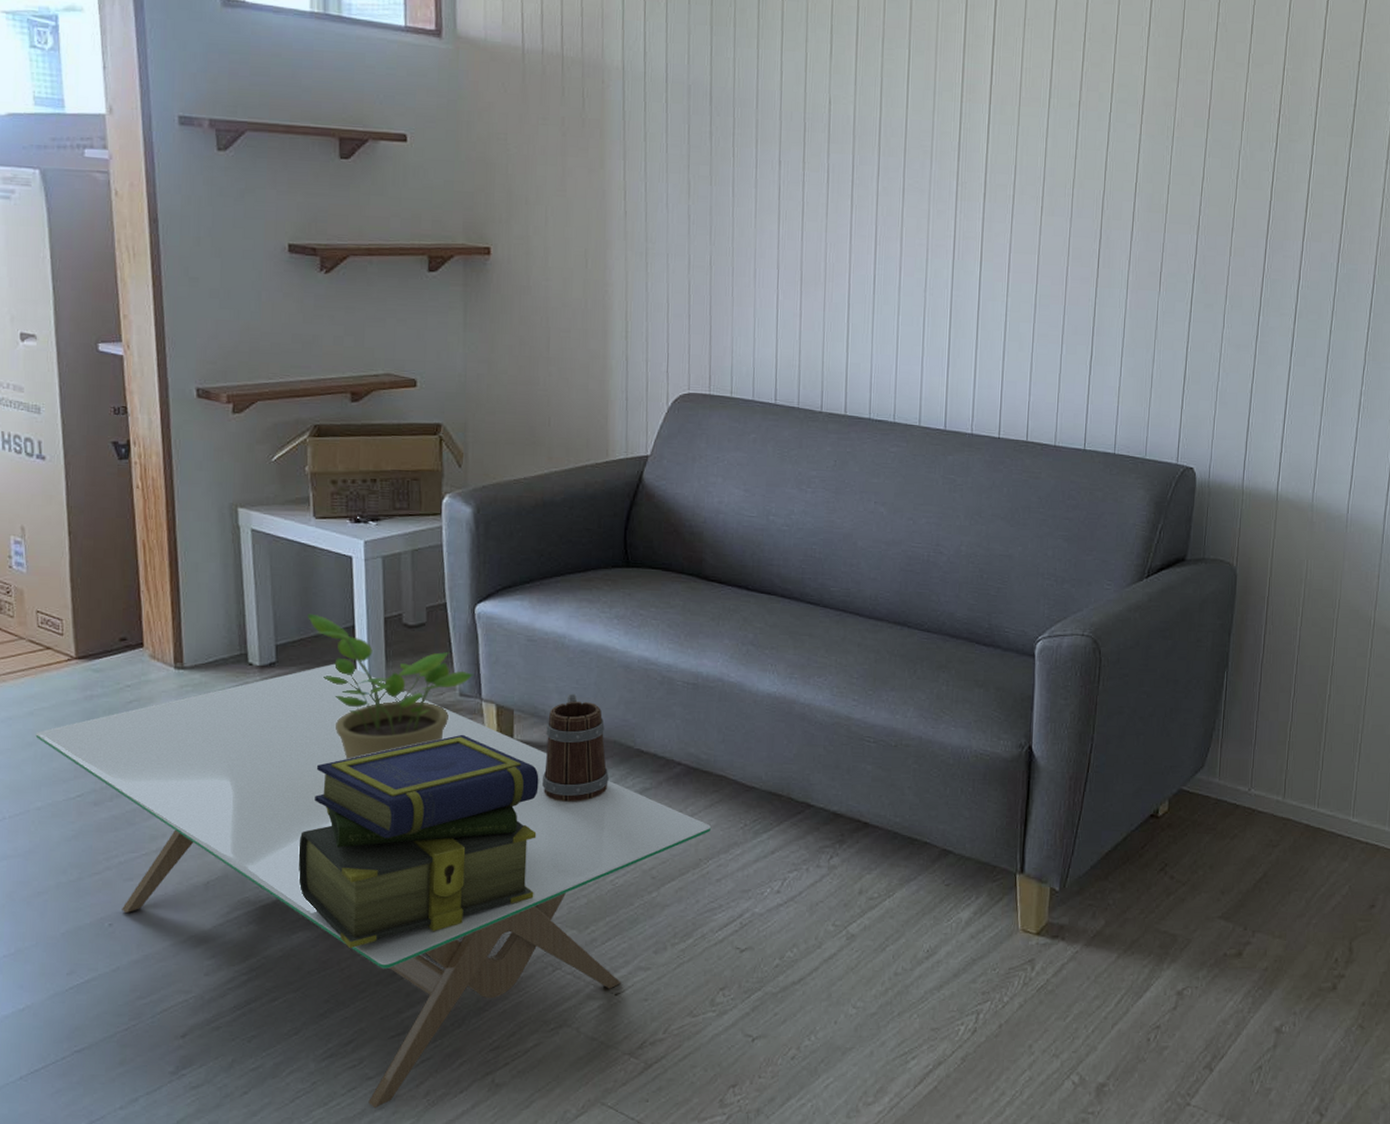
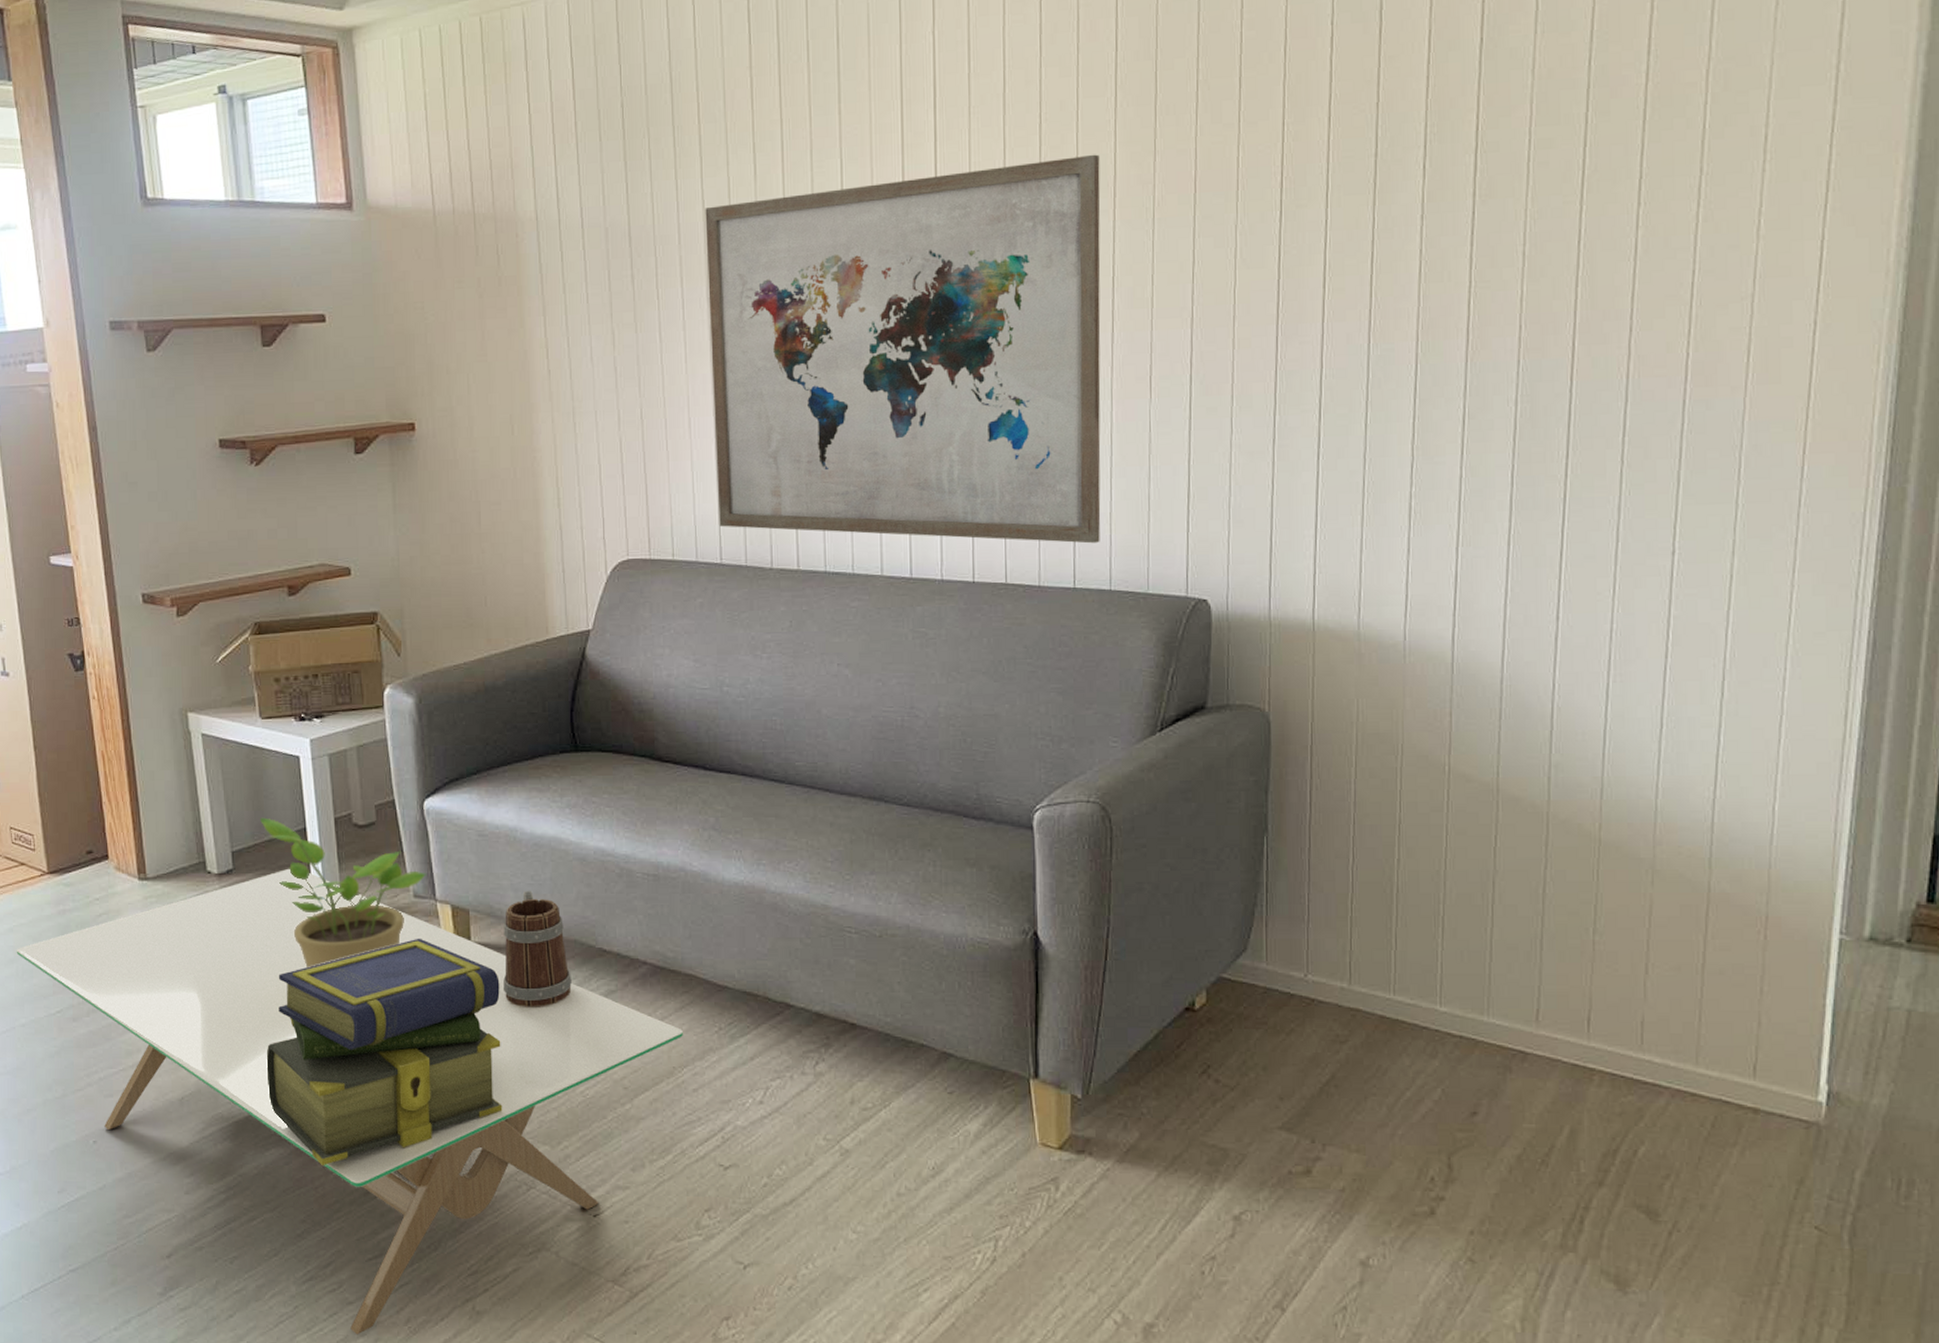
wall art: none [776,74,1132,412] -> present [705,154,1101,544]

